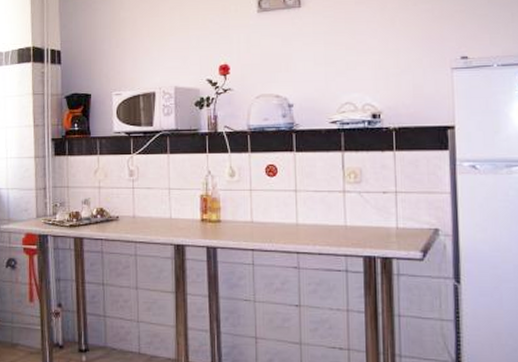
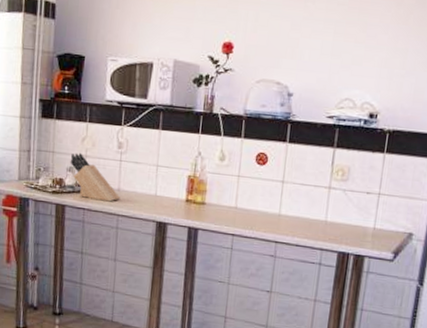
knife block: none [84,185,136,230] -> present [70,153,120,202]

